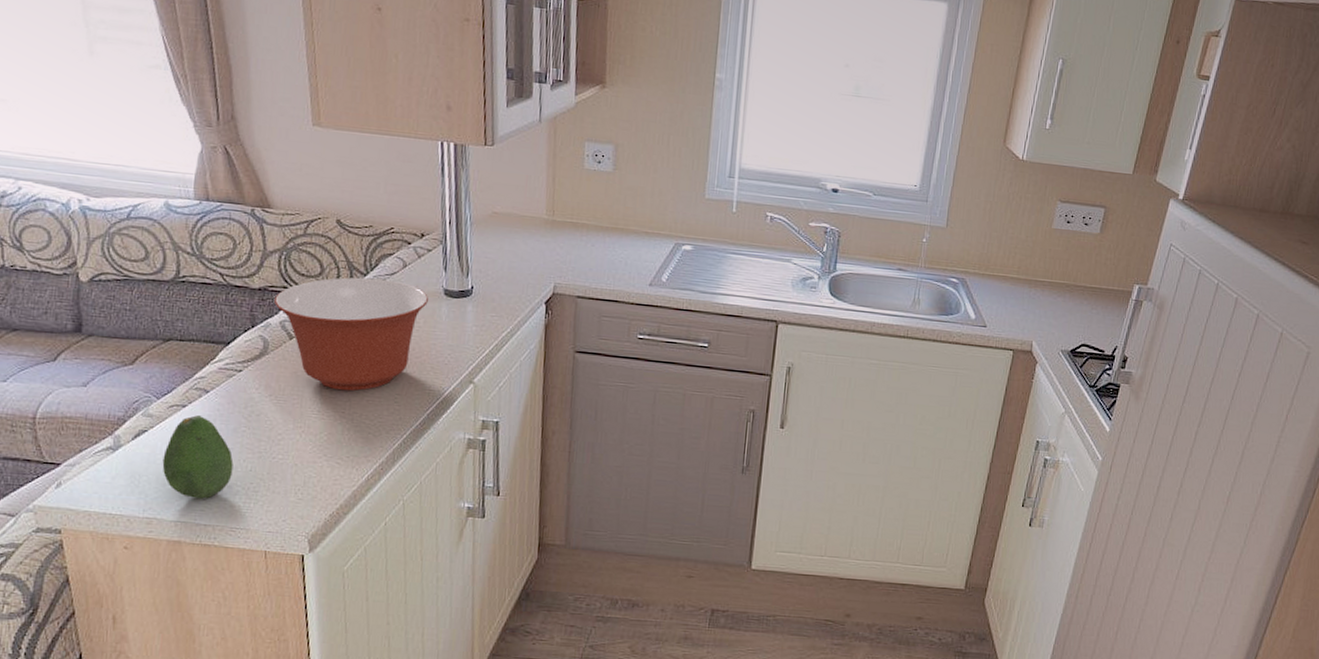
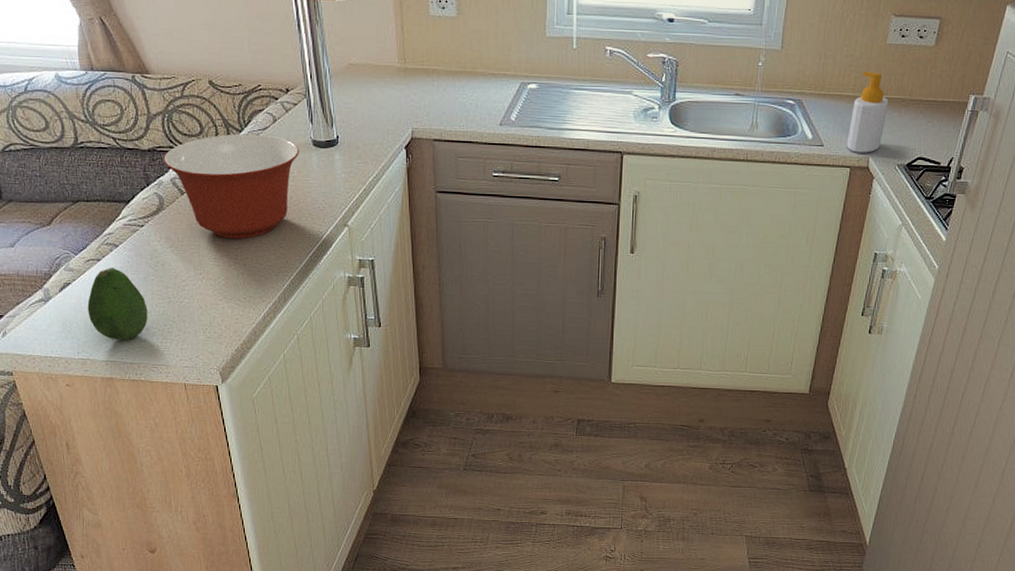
soap bottle: none [1009,254,1053,337] -> present [846,71,889,153]

